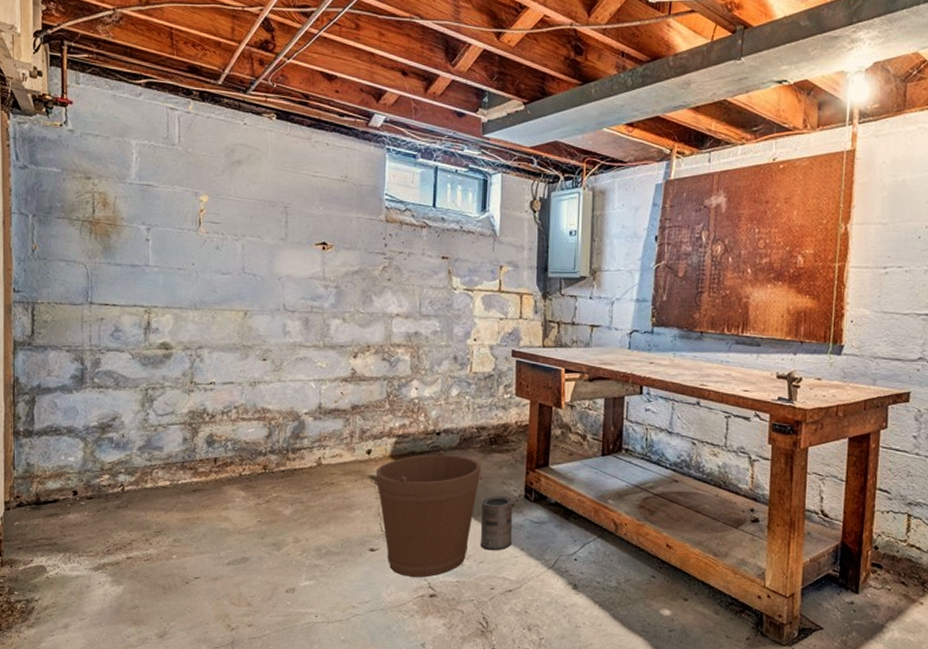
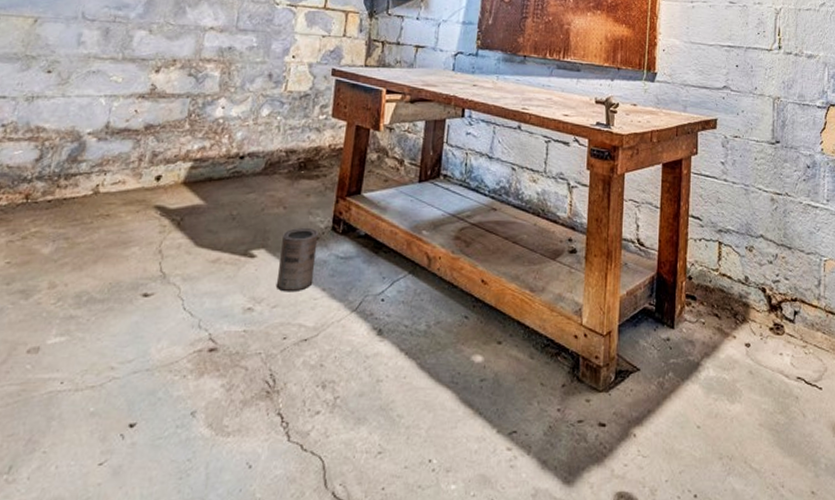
bucket: present [375,450,481,577] -> none [162,176,287,327]

